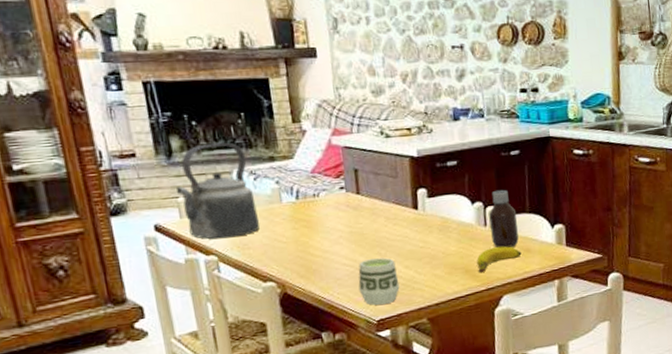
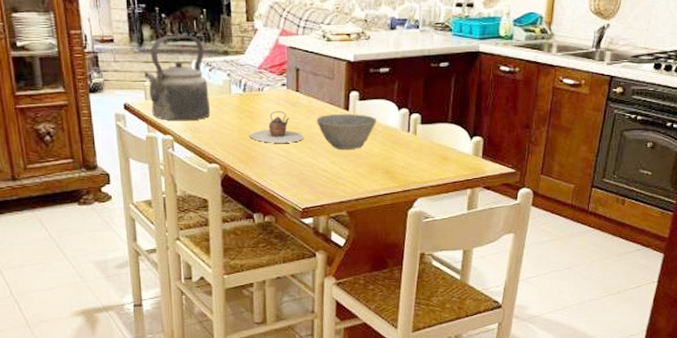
teapot: none [308,217,371,253] -> present [250,111,304,143]
cup: present [358,258,400,305] -> none [289,152,325,194]
bowl: none [383,212,450,252] -> present [317,114,376,149]
banana: present [476,246,522,273] -> none [397,153,439,175]
bottle: present [489,189,519,248] -> none [413,98,439,154]

